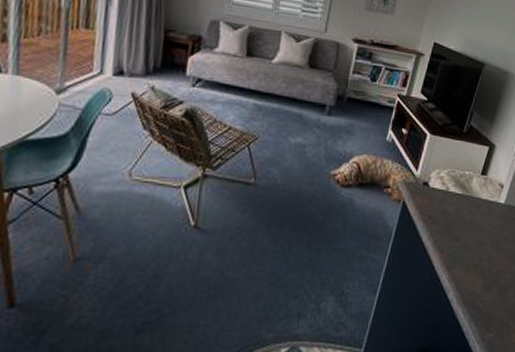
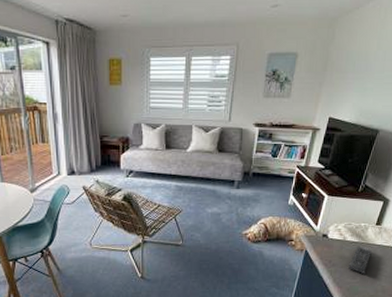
remote control: none [451,199,477,235] -> present [348,246,372,274]

